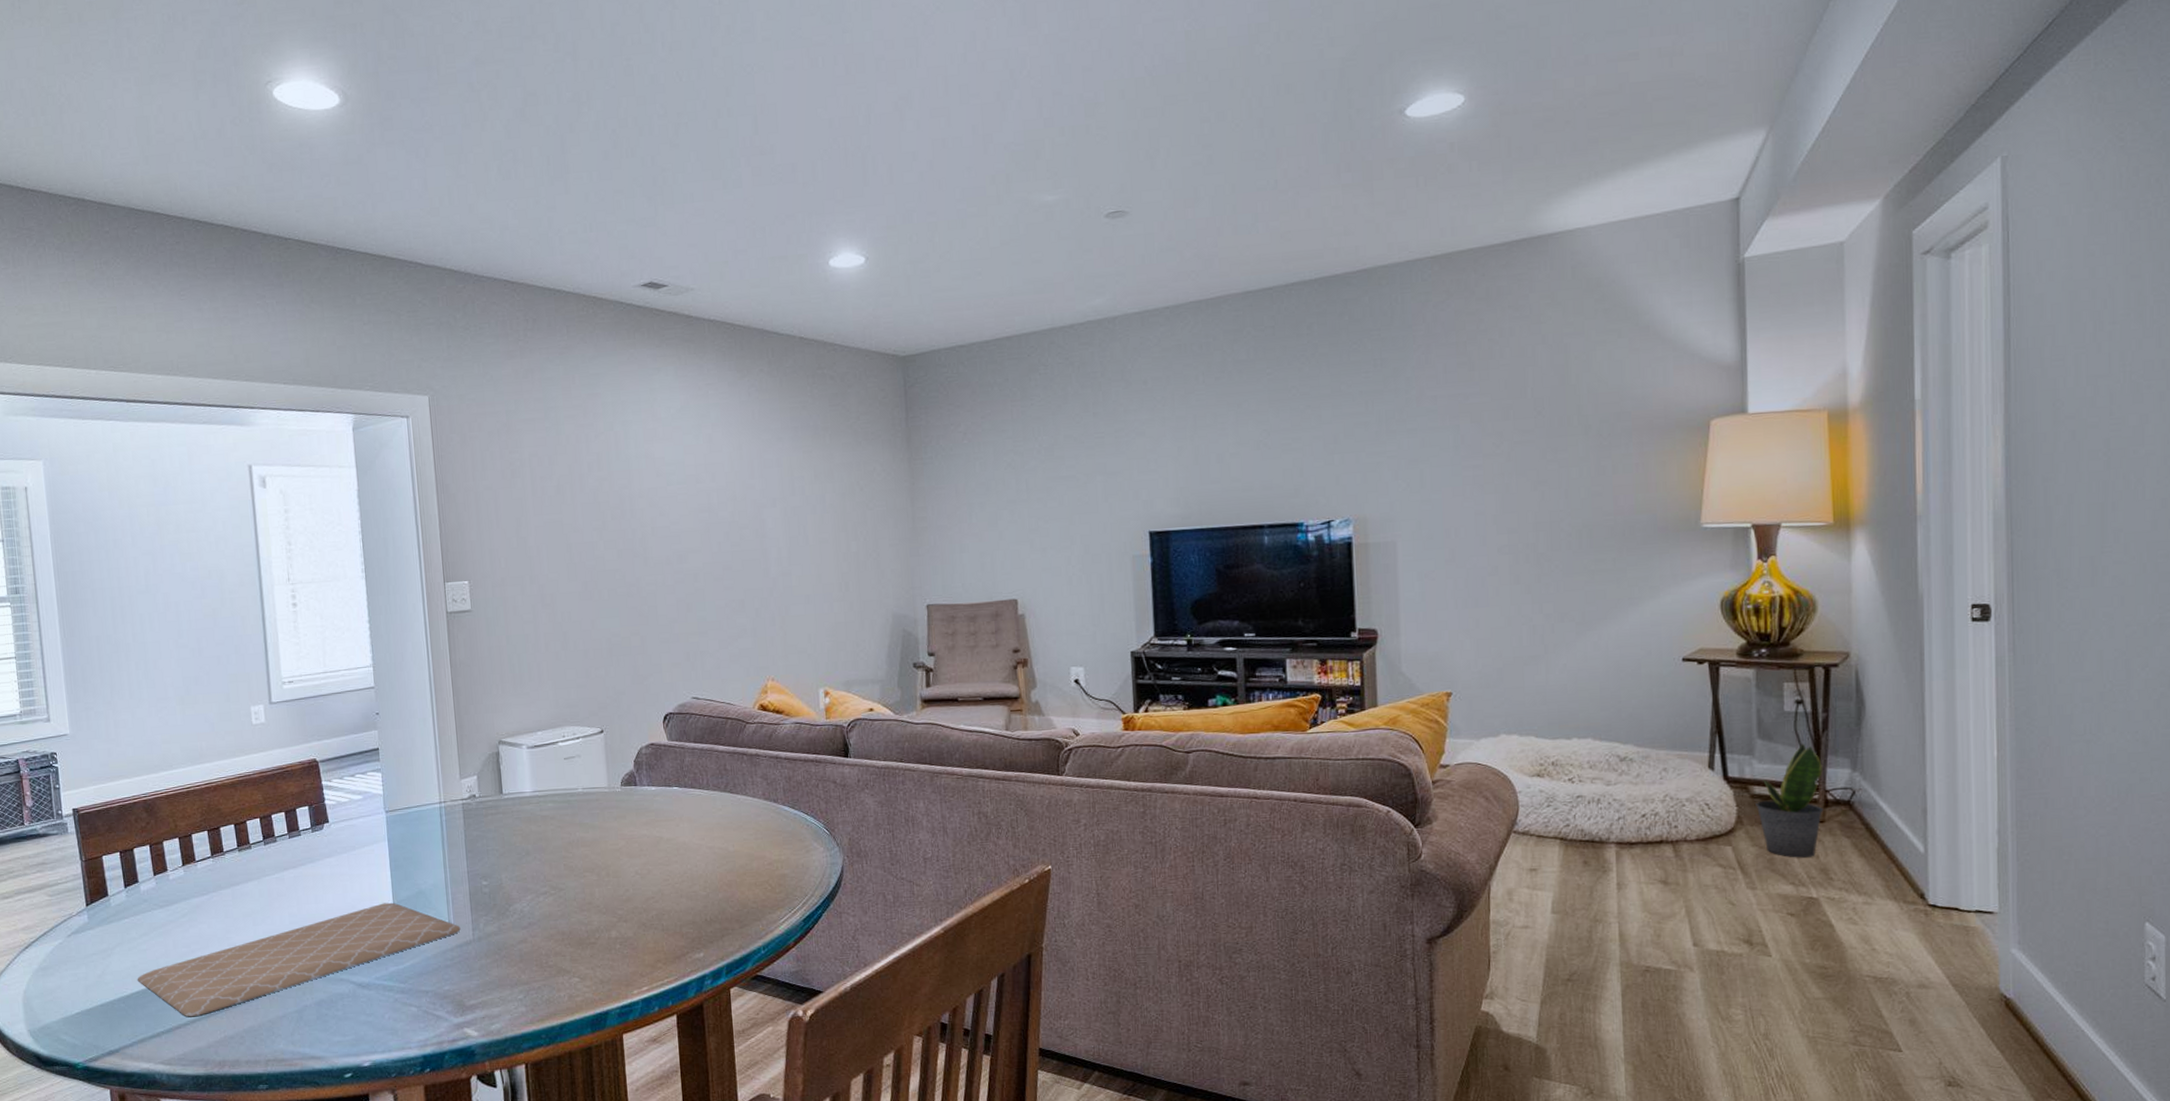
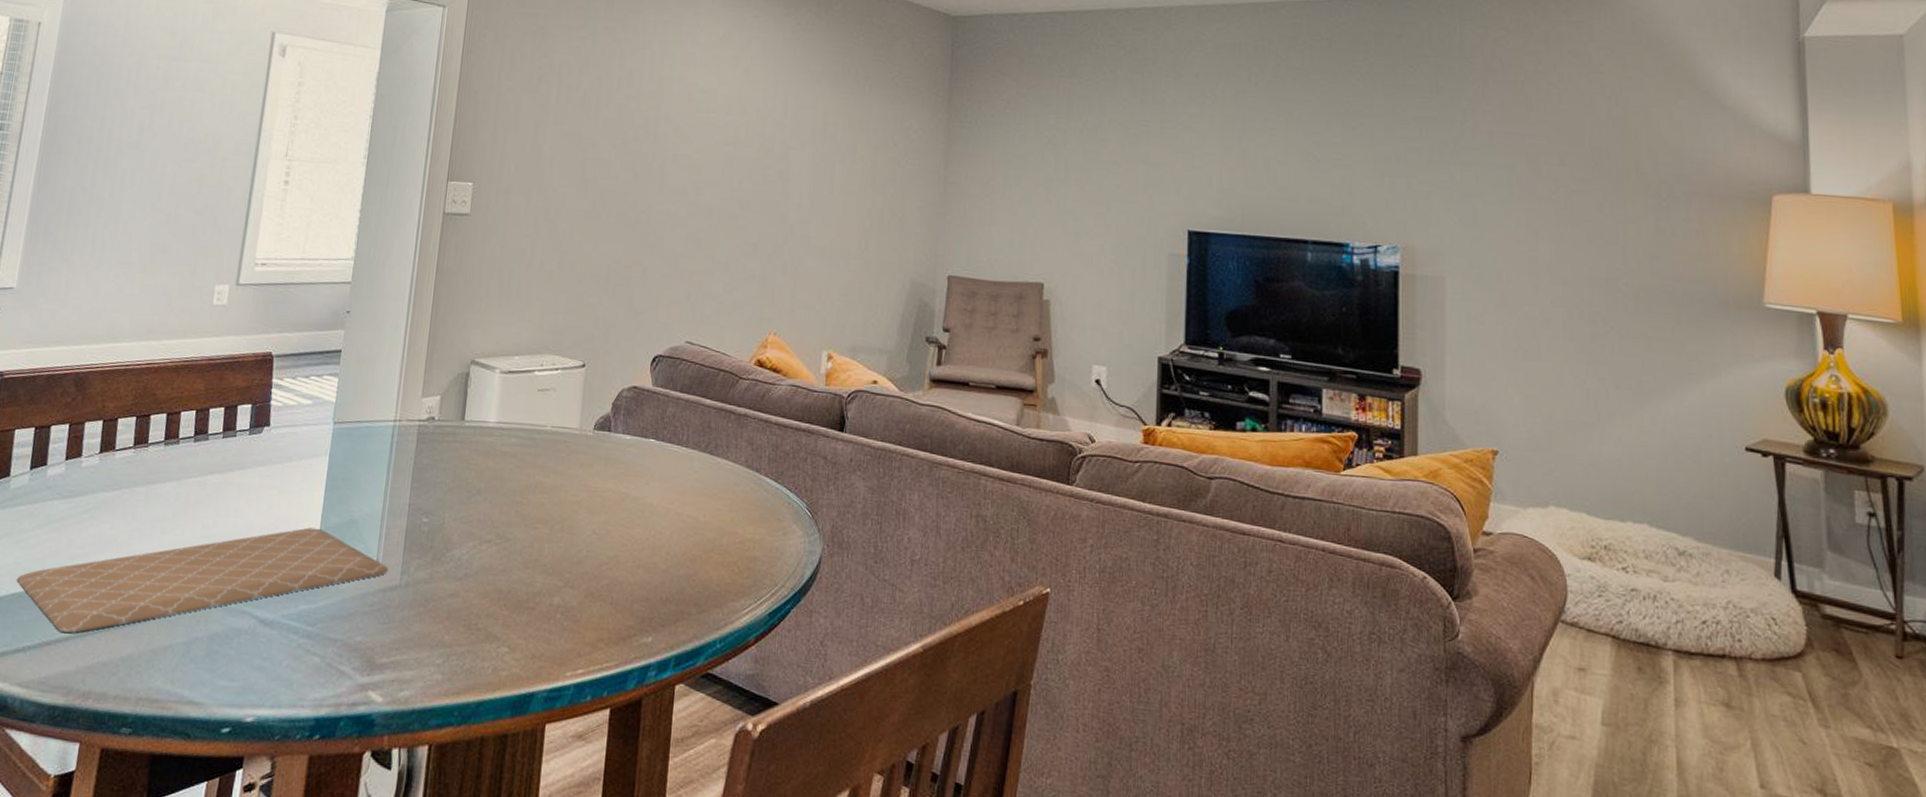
potted plant: present [1756,743,1824,858] -> none [1827,562,1902,698]

